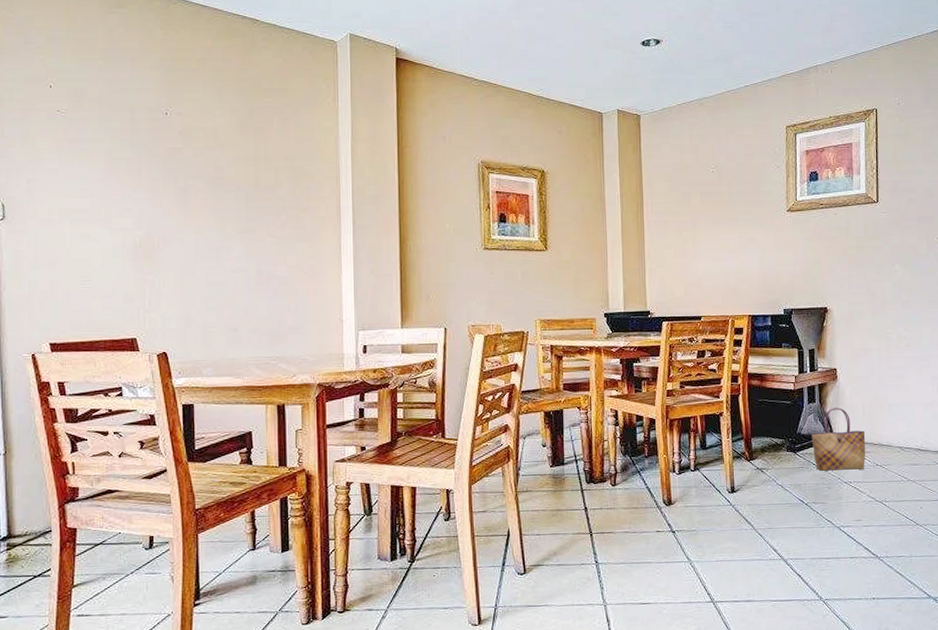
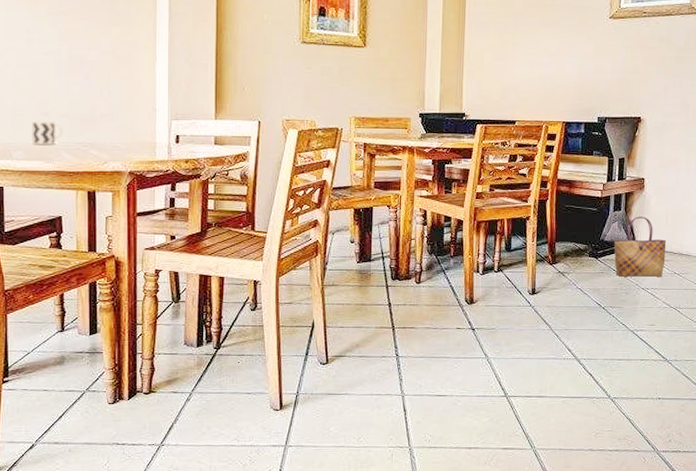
cup: none [221,337,252,360] -> present [32,121,63,145]

